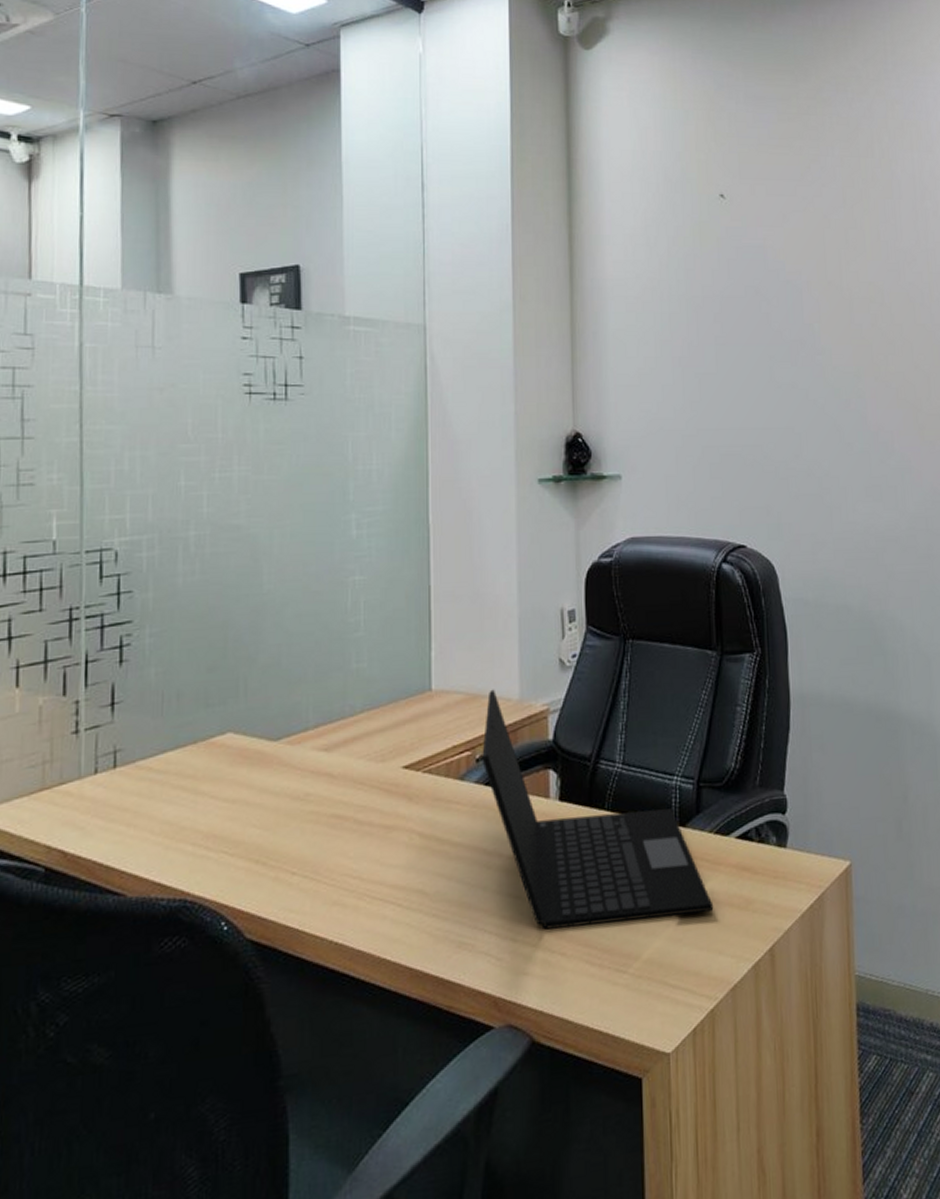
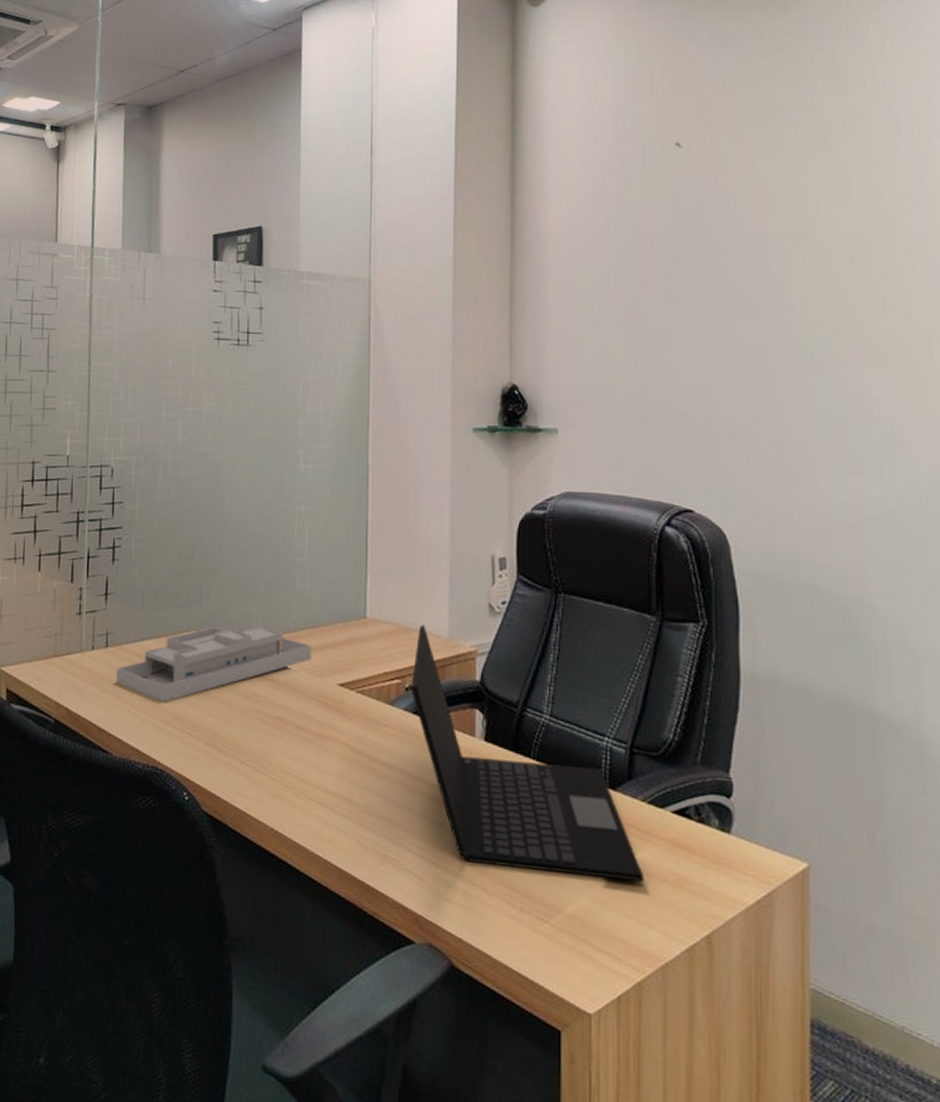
desk organizer: none [129,716,372,822] -> present [116,626,312,703]

